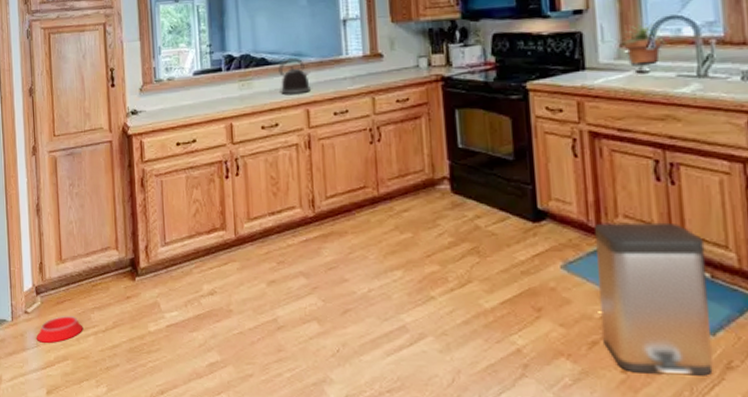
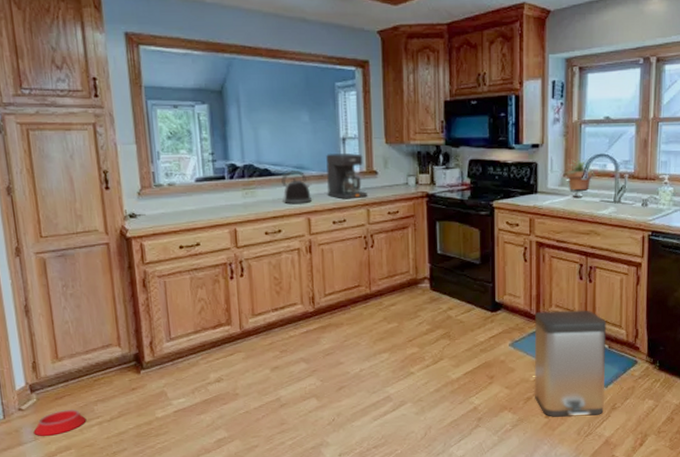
coffee maker: none [326,35,373,88] -> present [326,153,368,200]

